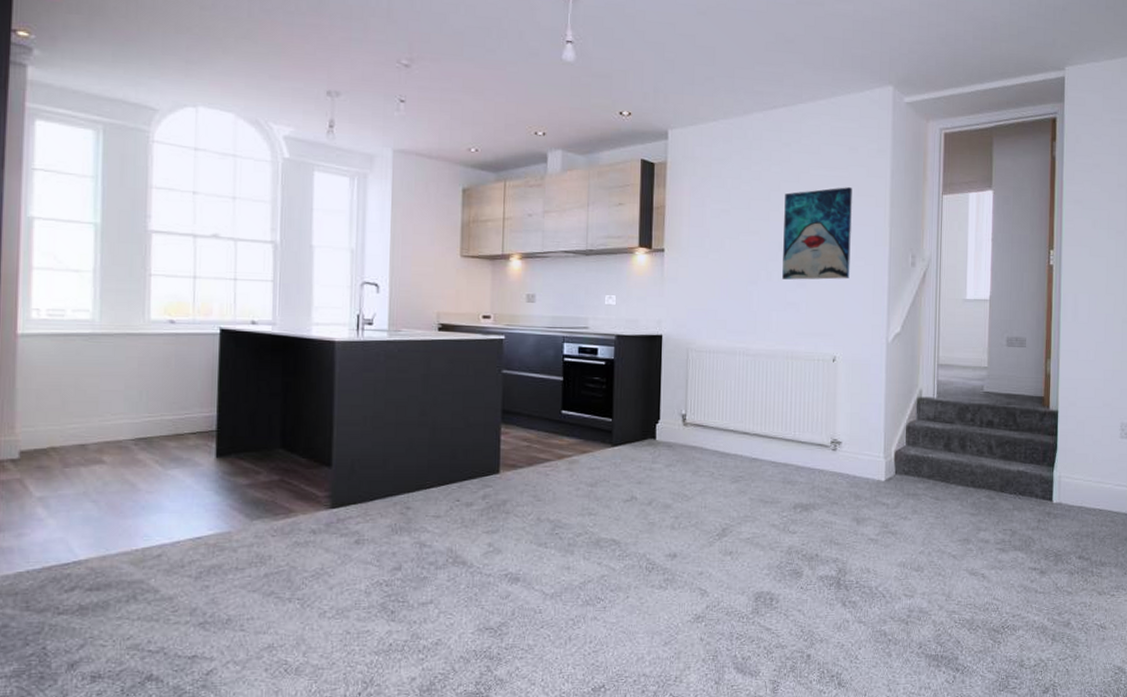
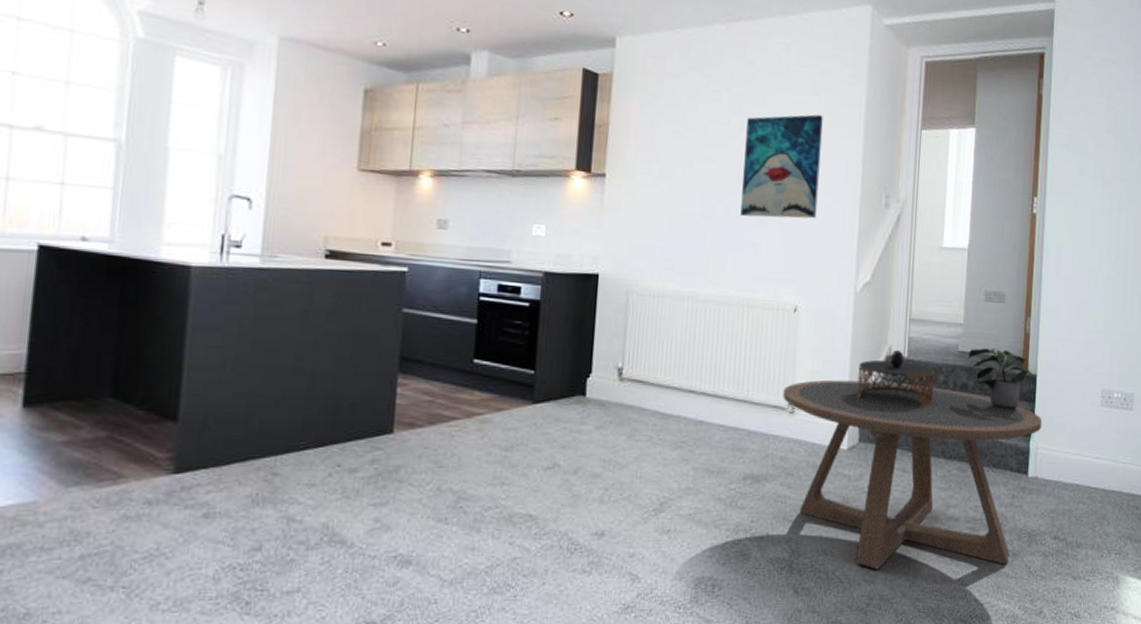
coffee table: none [826,420,1065,586] -> present [783,380,1042,570]
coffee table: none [892,393,963,442] -> present [857,350,935,406]
potted plant: none [992,388,1057,444] -> present [967,348,1036,410]

